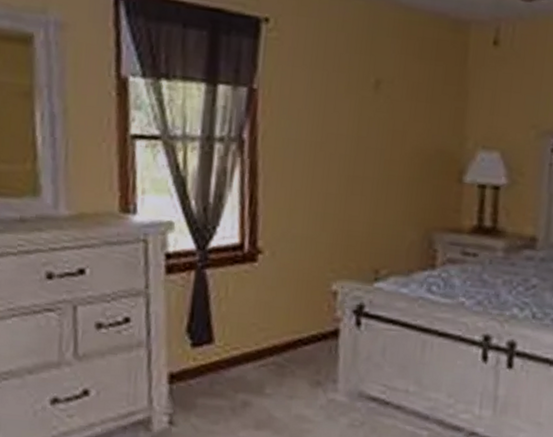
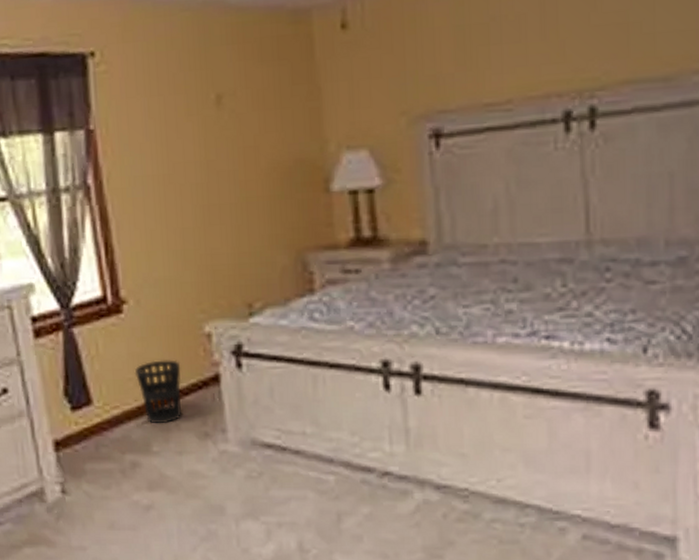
wastebasket: none [259,309,305,370] -> present [134,360,181,424]

